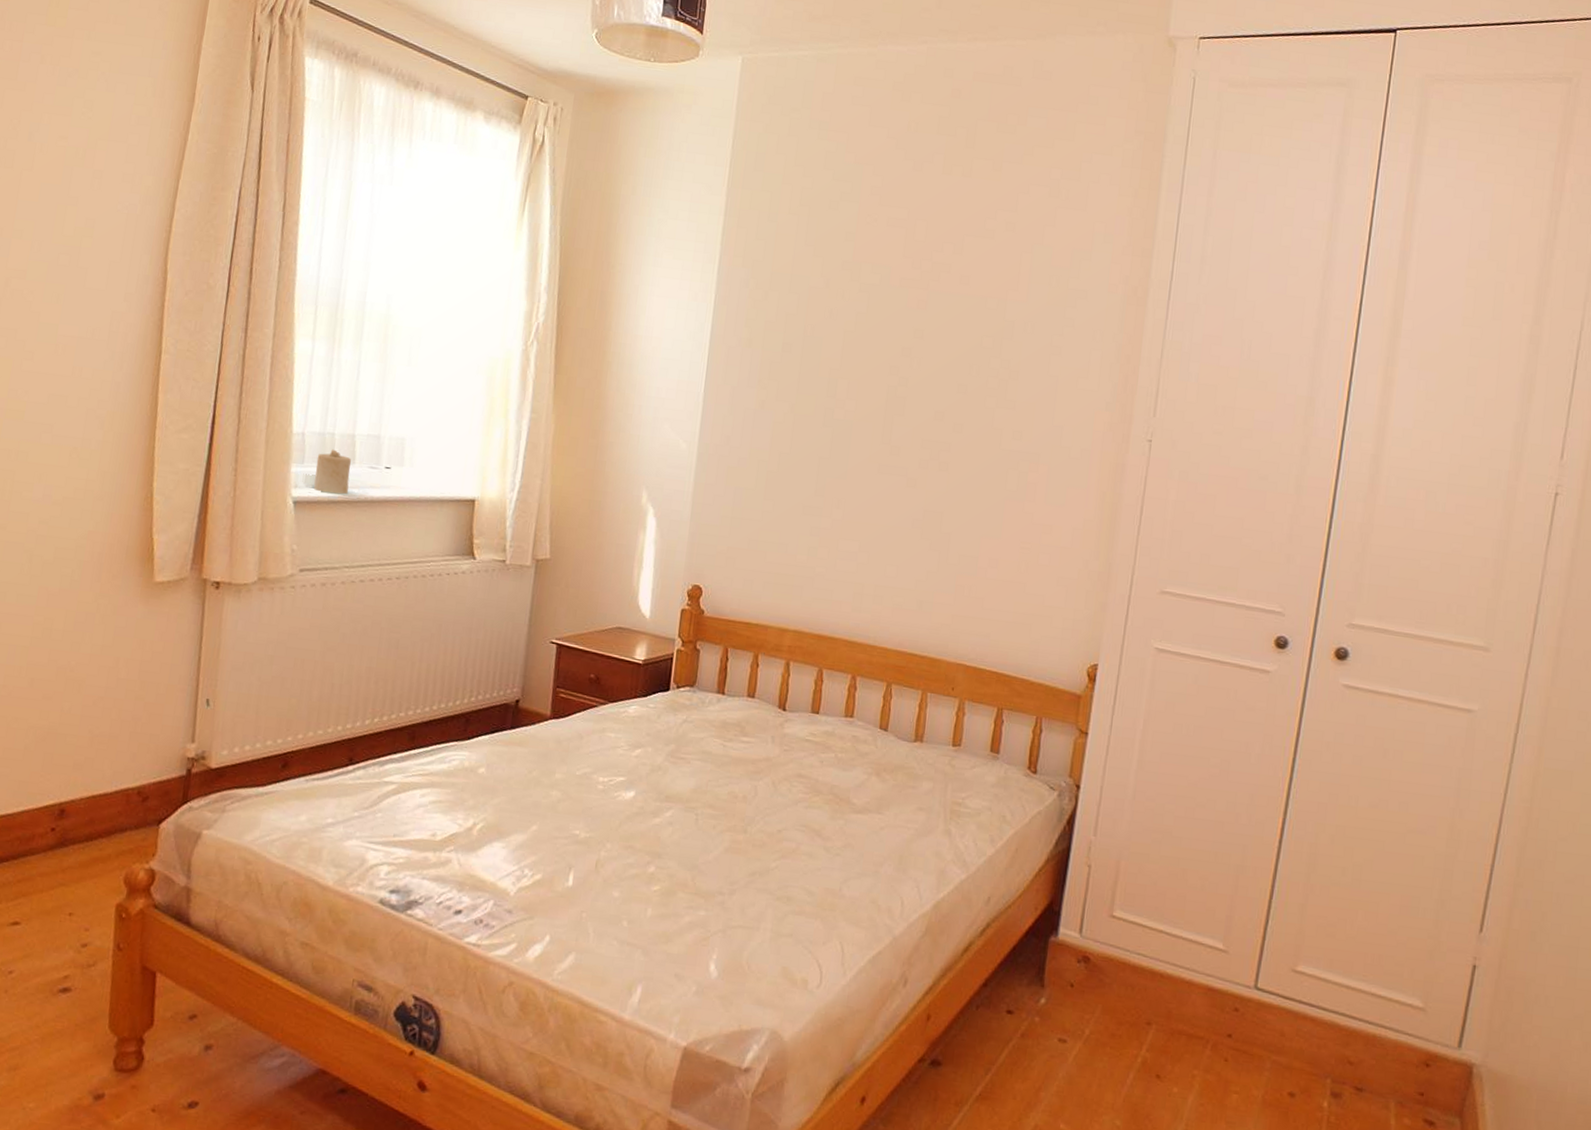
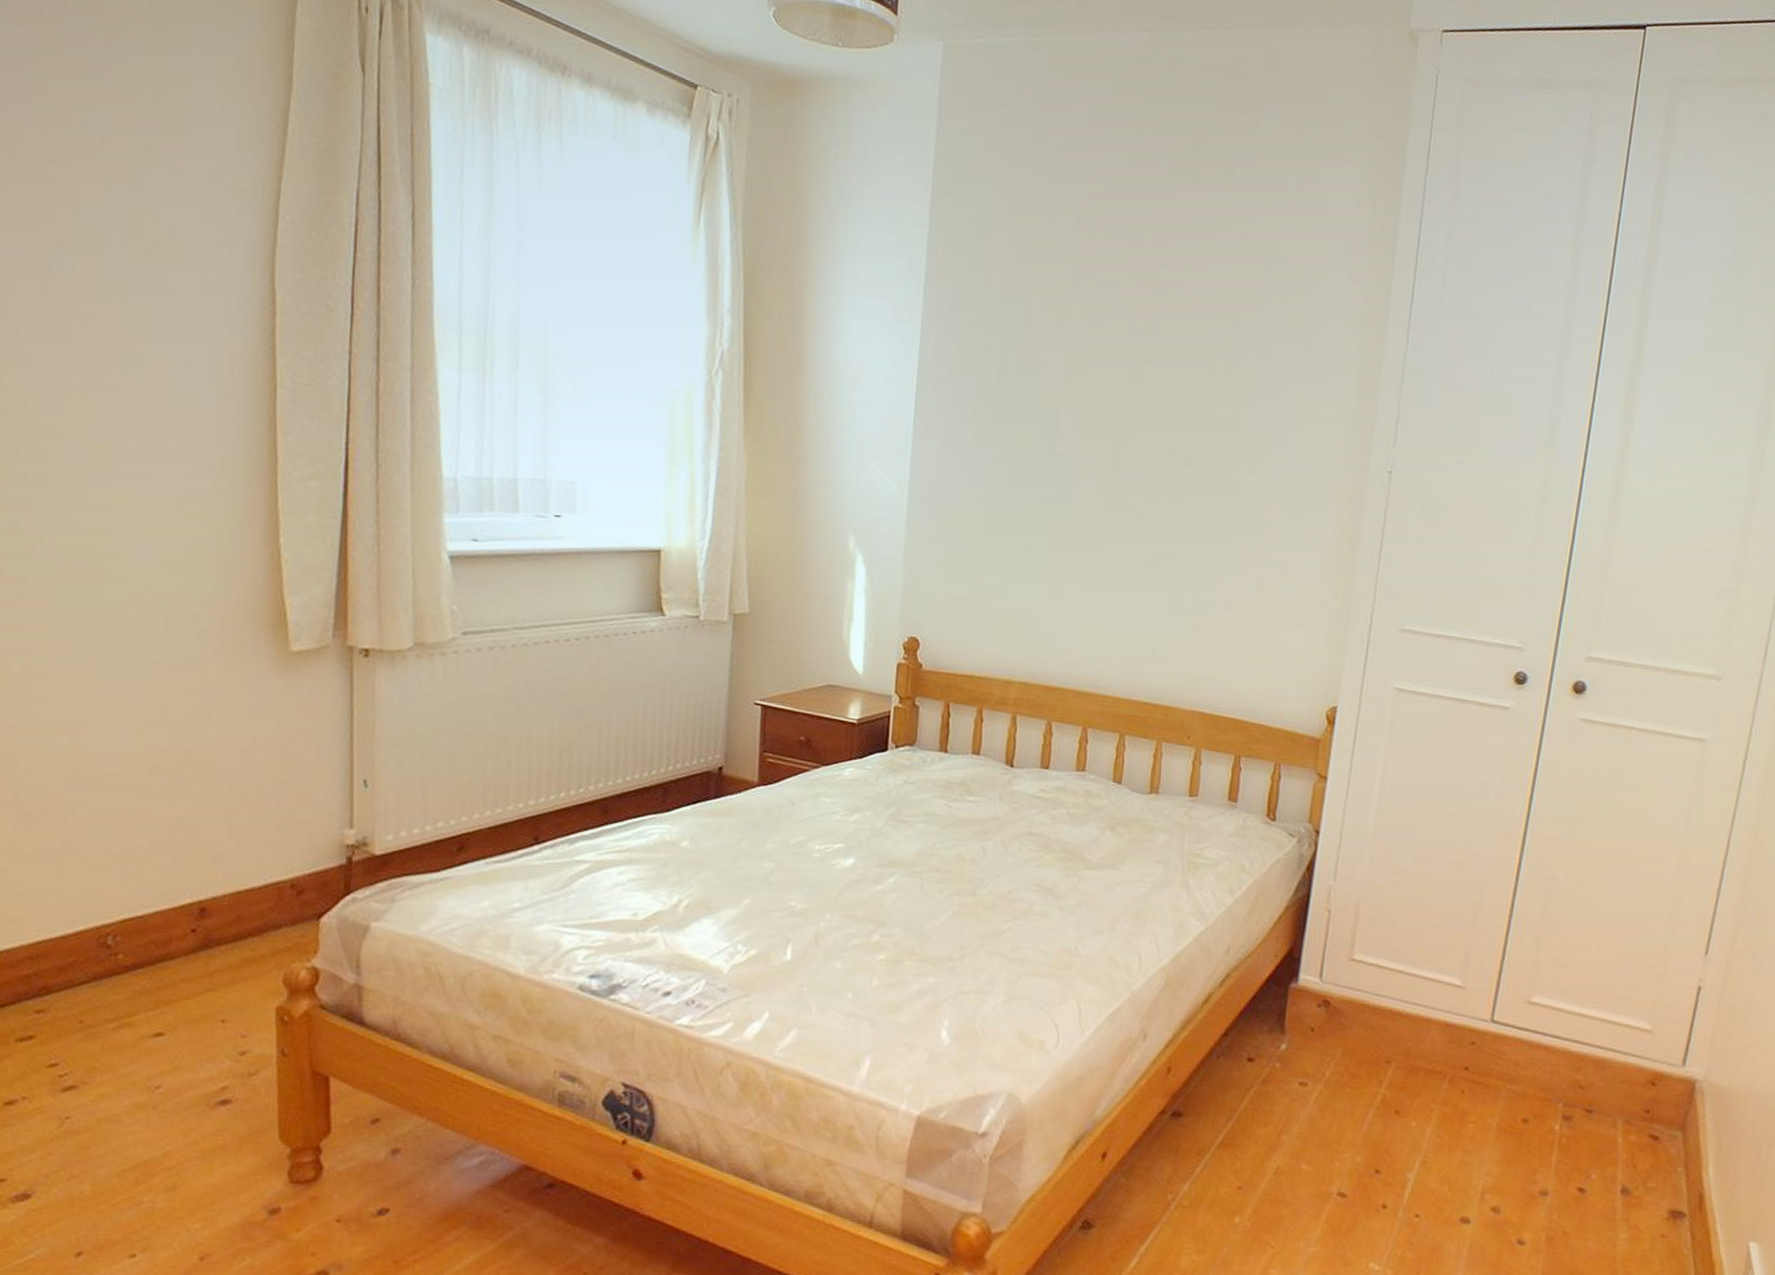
candle: present [314,449,351,495] -> none [472,496,514,548]

